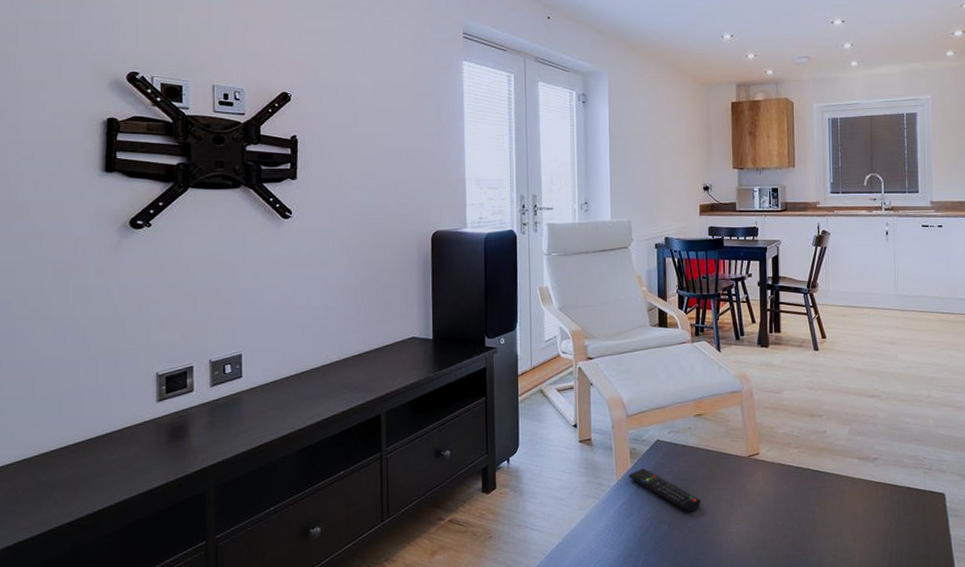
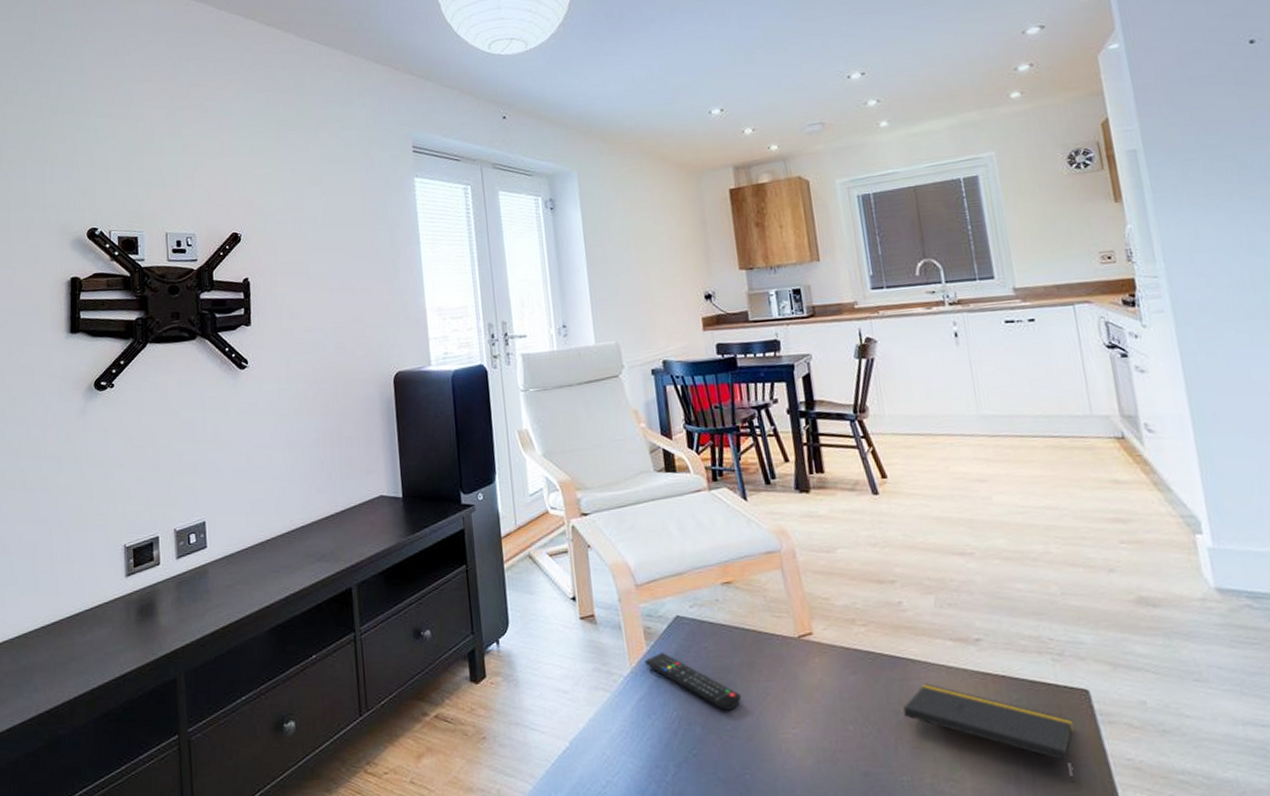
notepad: none [818,490,932,558] -> present [903,683,1076,783]

